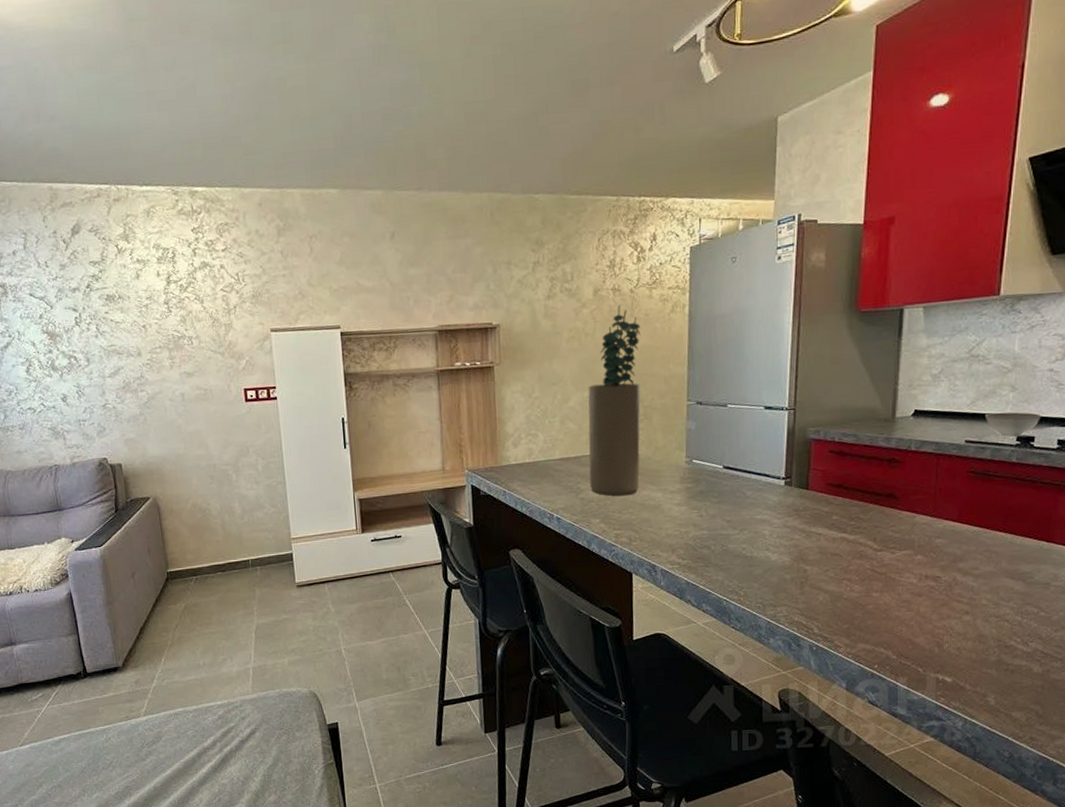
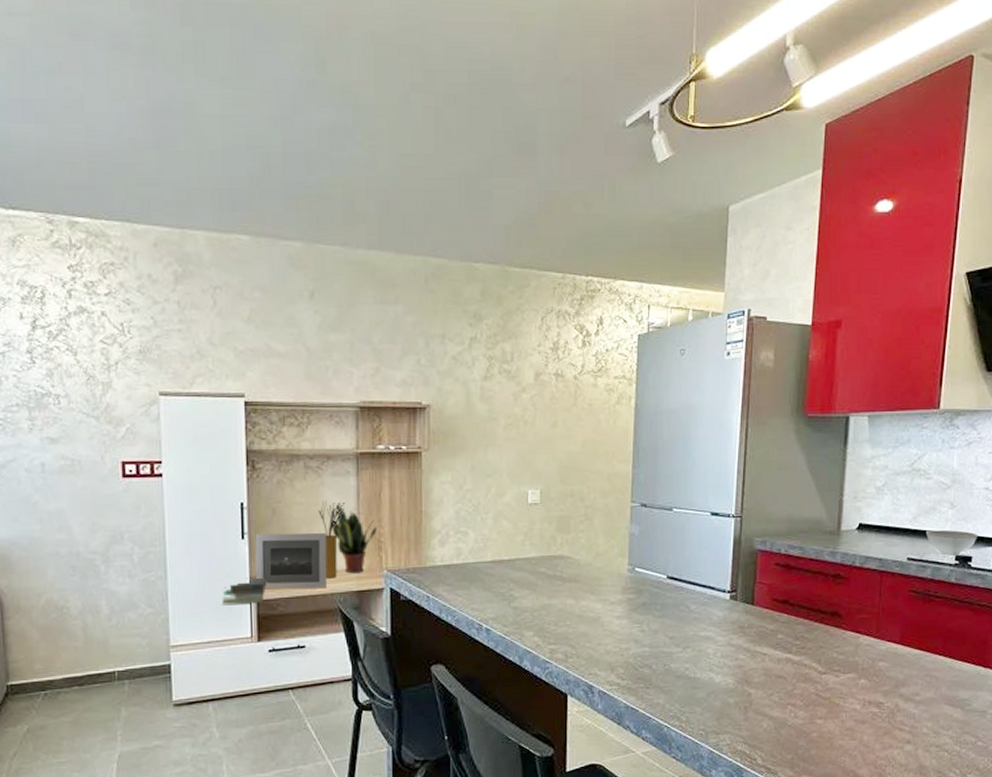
books: none [331,479,367,504] -> present [222,577,267,606]
picture frame: none [355,440,418,491] -> present [255,532,328,591]
vase: none [407,413,430,479] -> present [318,500,345,579]
potted plant: none [419,415,458,474] -> present [332,504,378,574]
vase: present [588,305,640,496] -> none [524,392,584,606]

